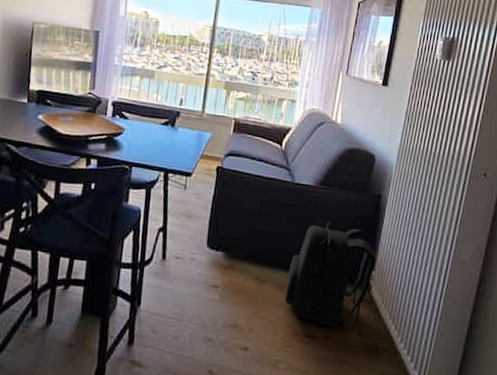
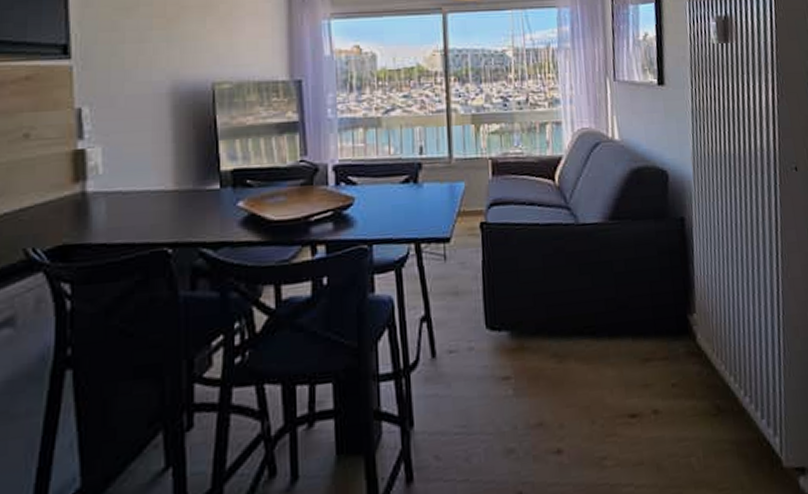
backpack: present [284,221,376,328] -> none [593,262,695,397]

